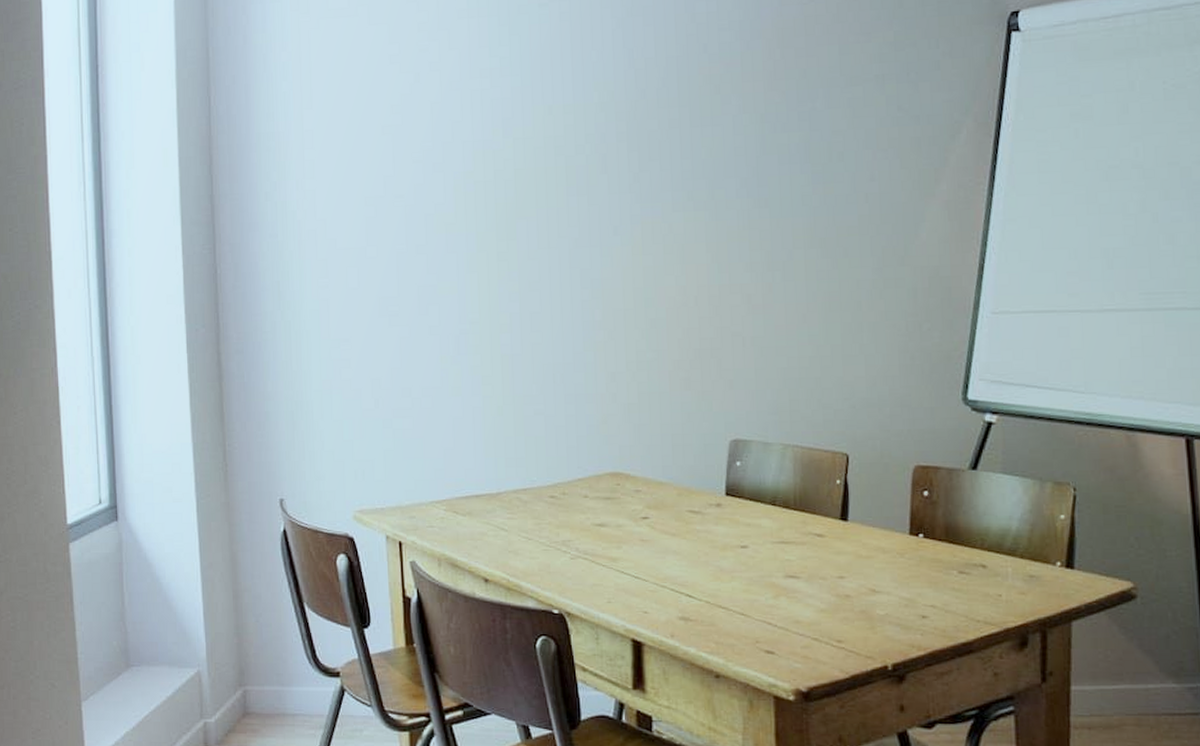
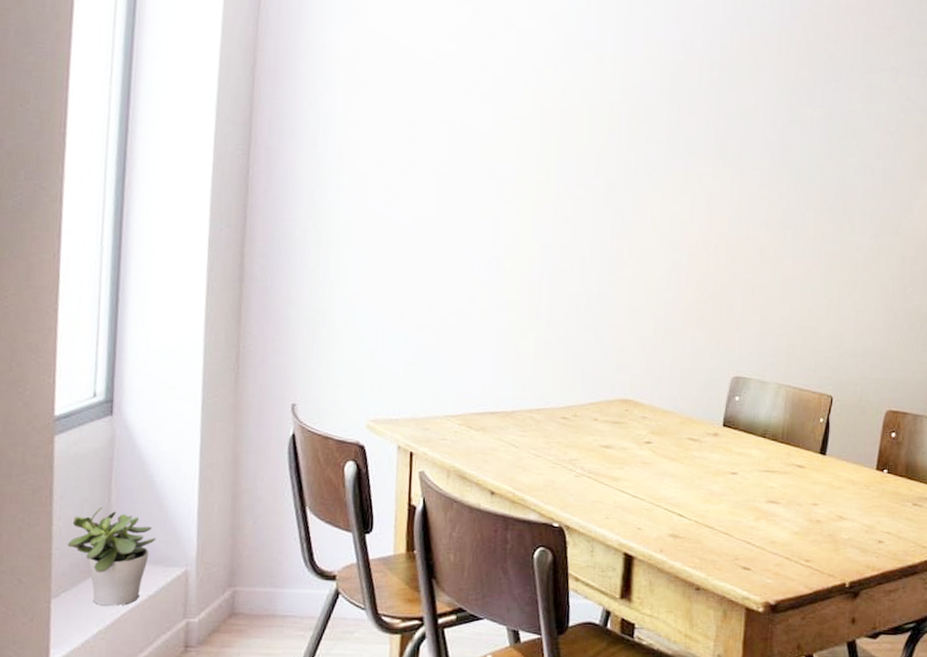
potted plant: none [91,611,169,709] -> present [68,507,157,607]

